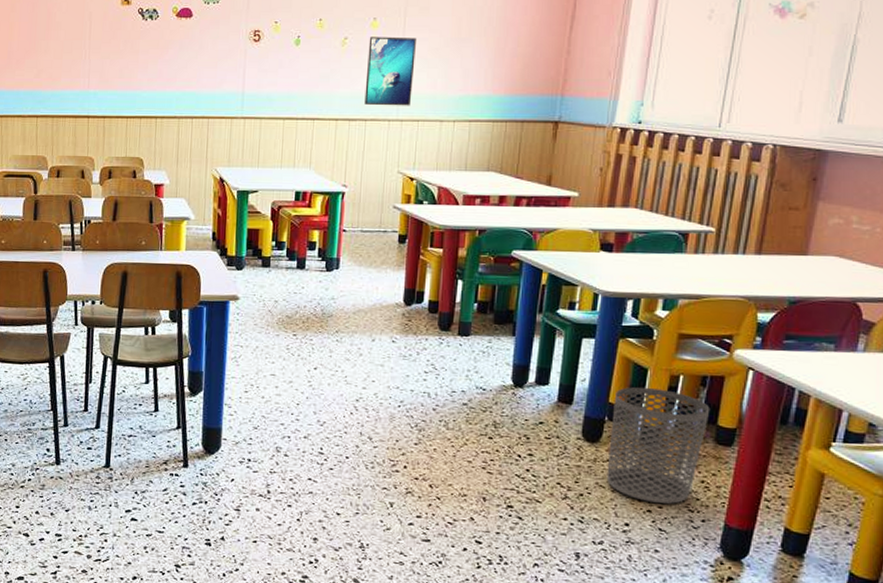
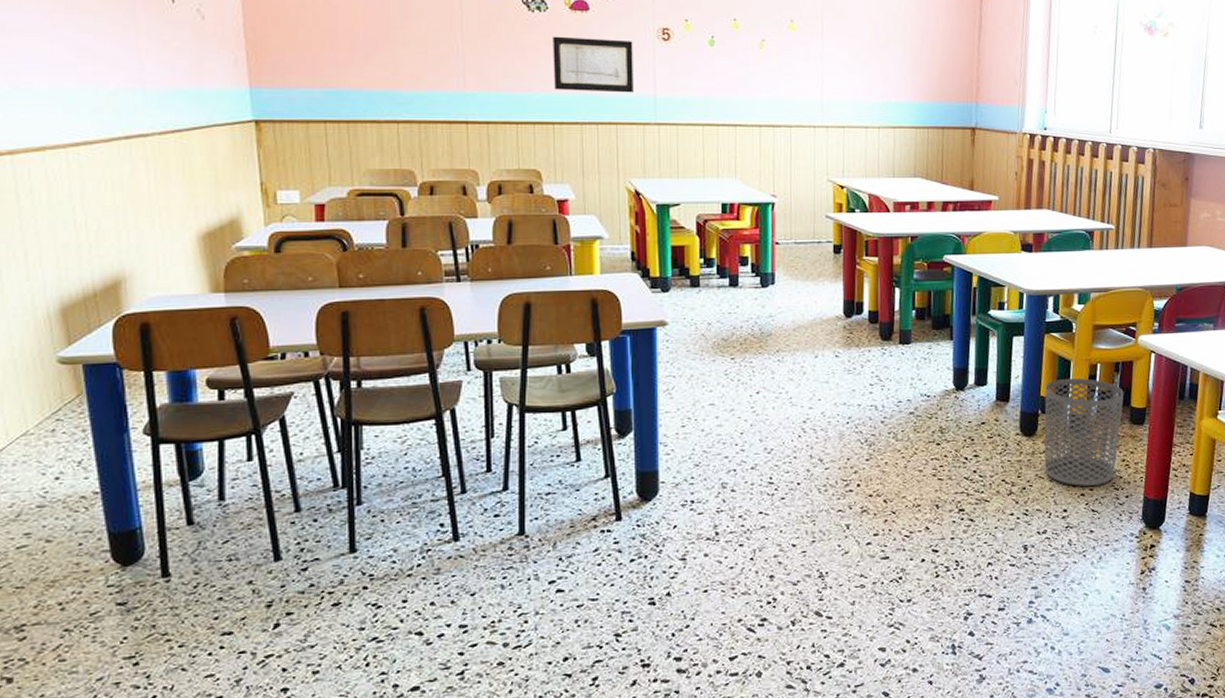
wall art: none [159,41,227,90] -> present [553,36,633,93]
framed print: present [364,37,417,106] -> none [787,40,836,112]

